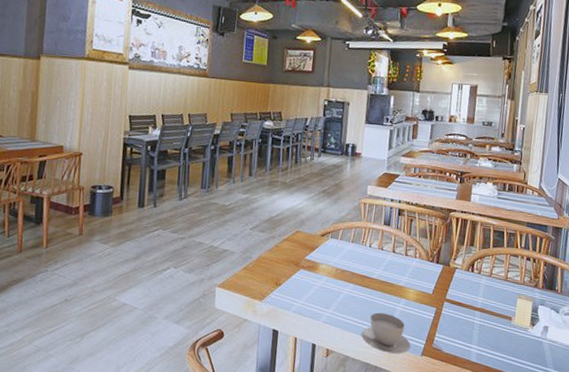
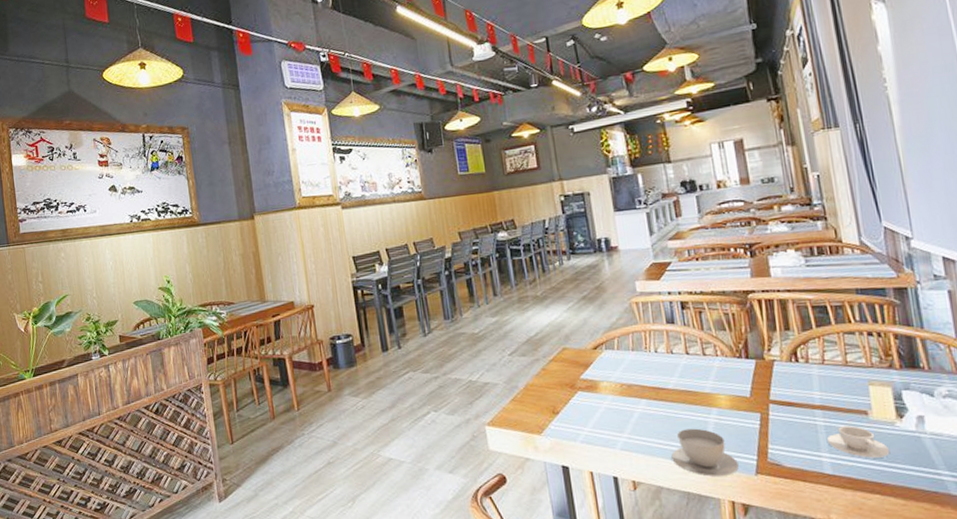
teacup: none [478,326,520,354] -> present [826,426,891,458]

